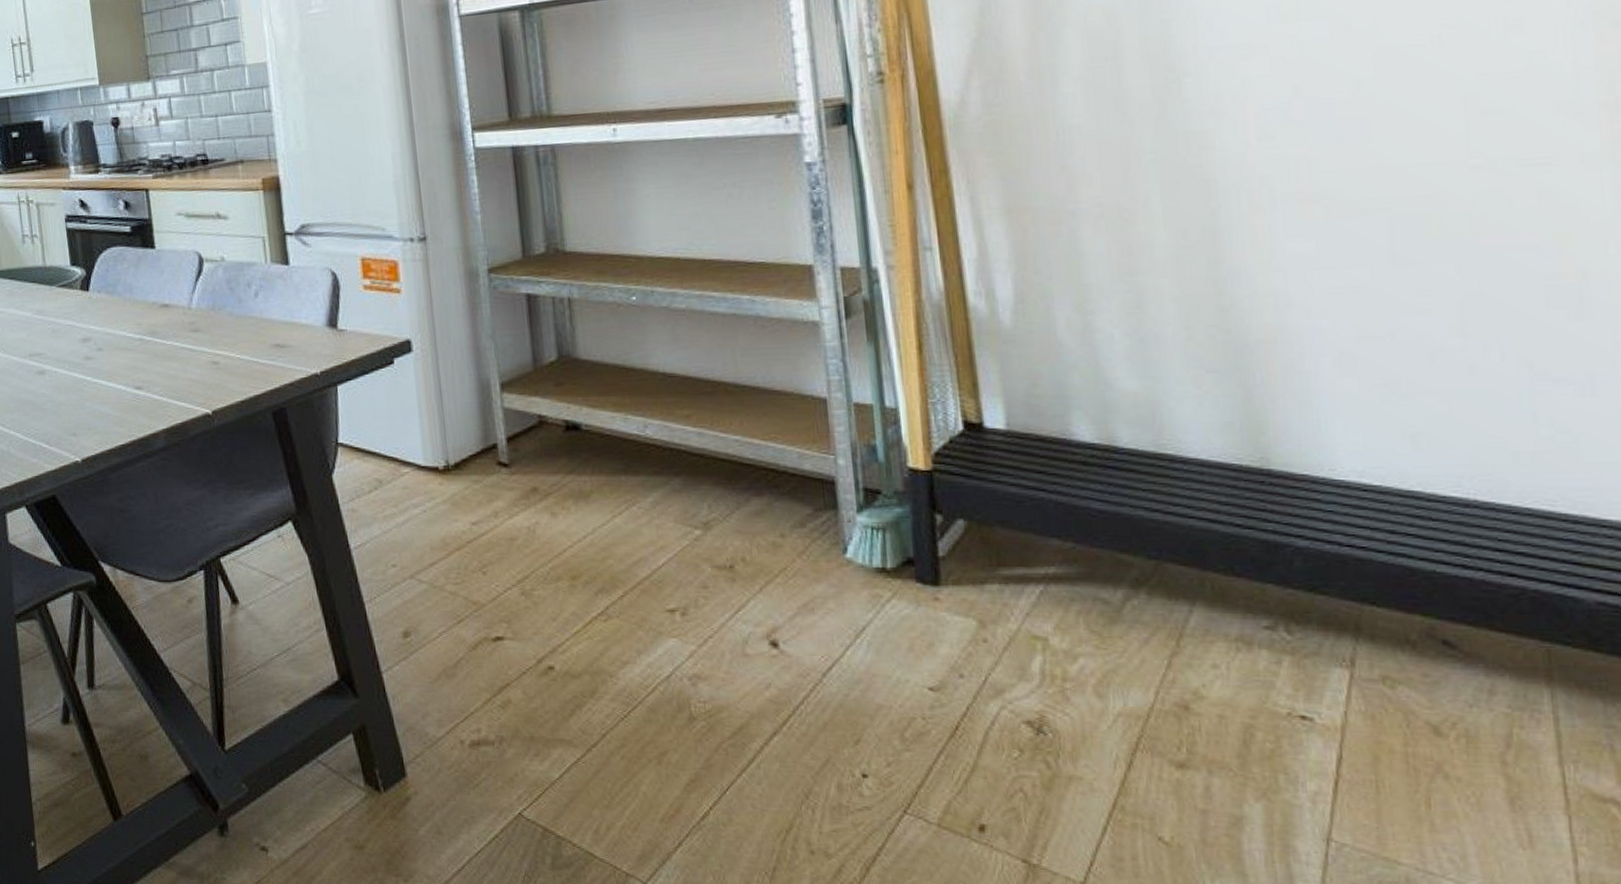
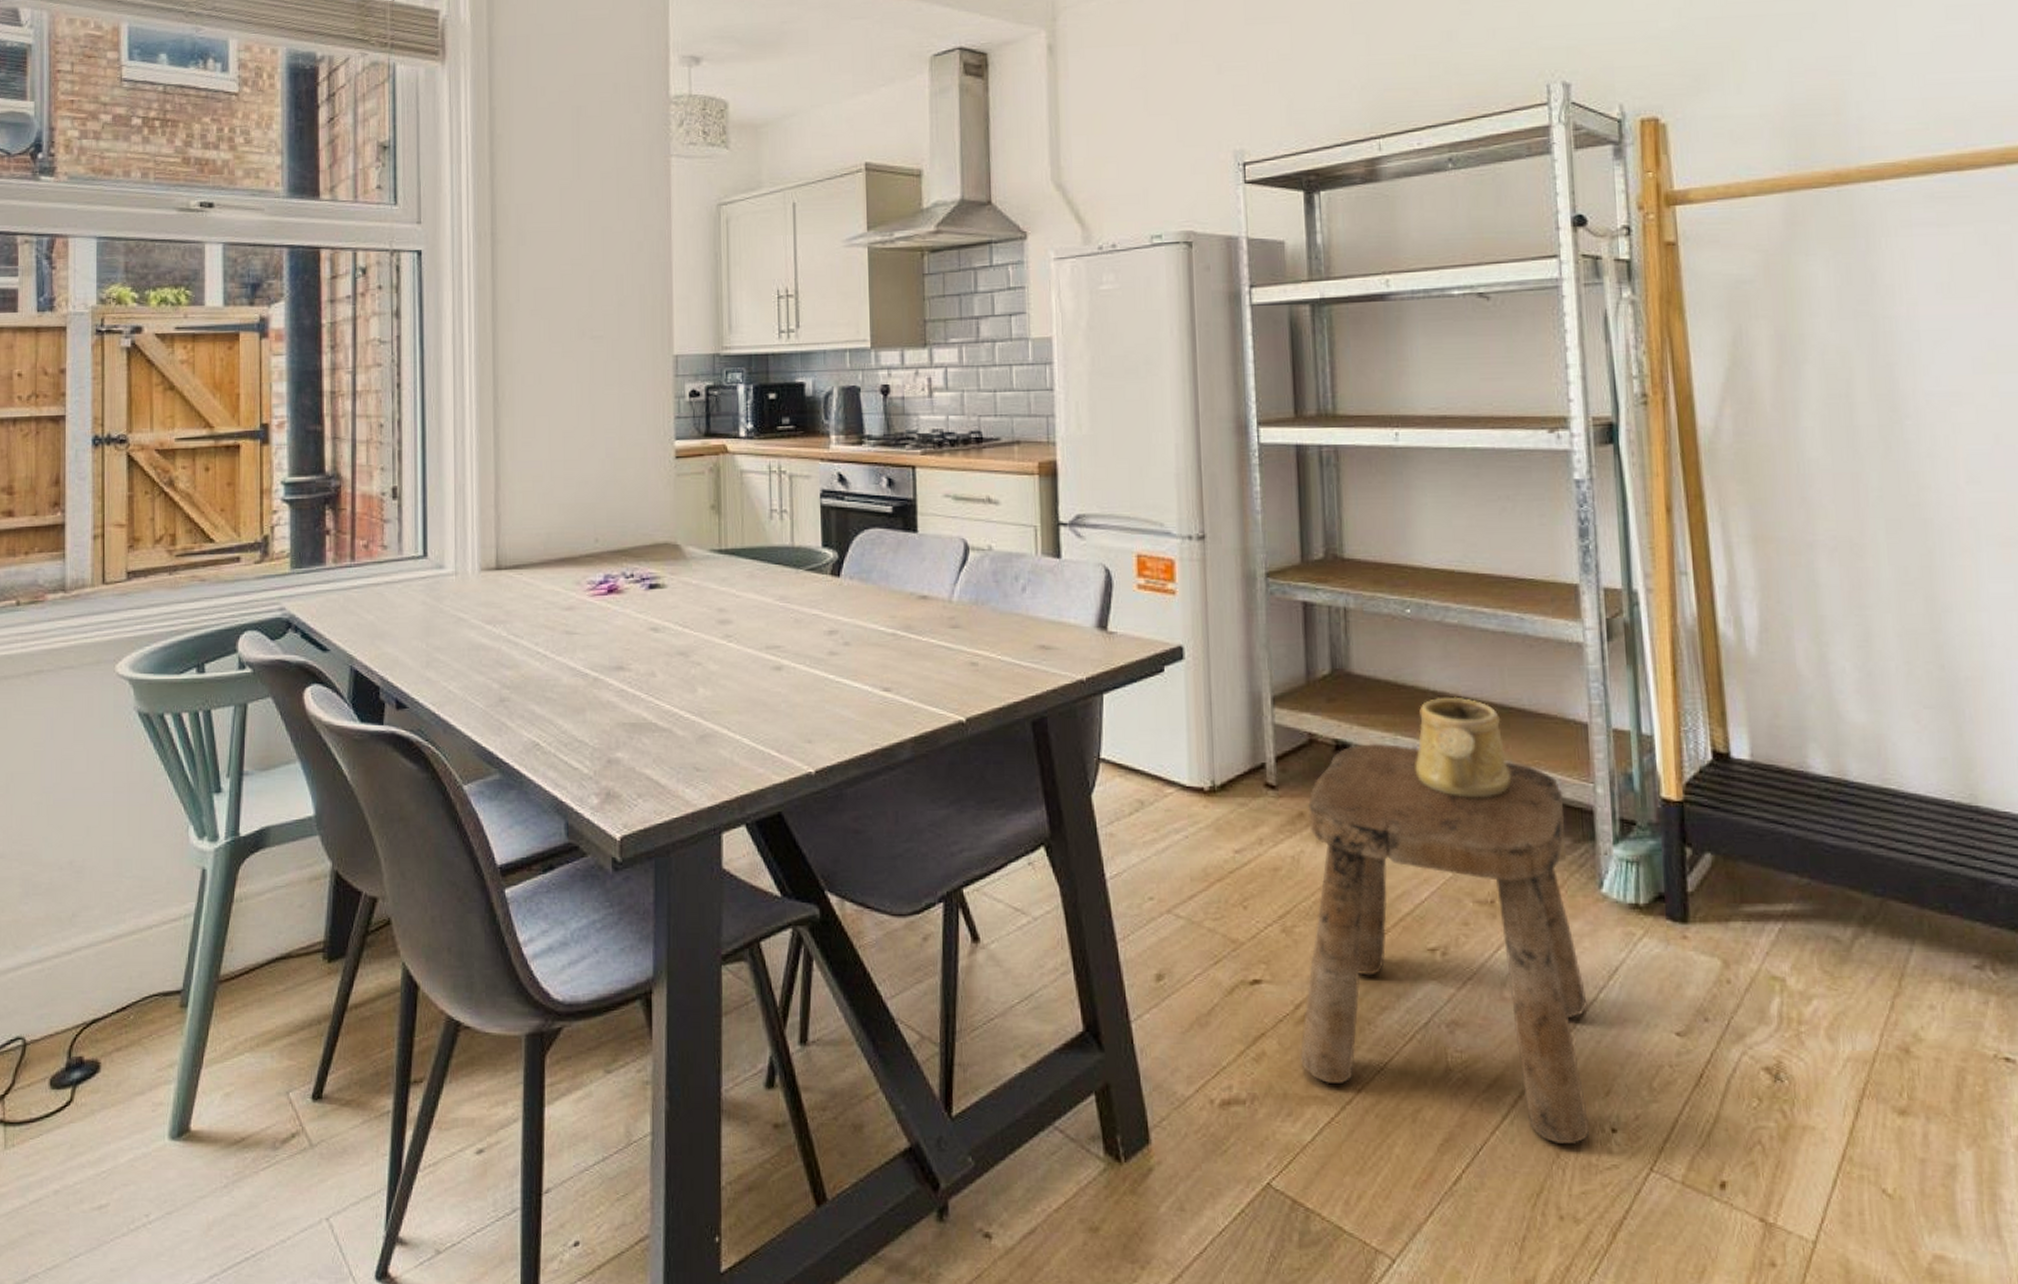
stool: none [541,422,840,787] -> present [1299,743,1590,1144]
watering can: none [647,377,746,471] -> present [1415,696,1510,798]

